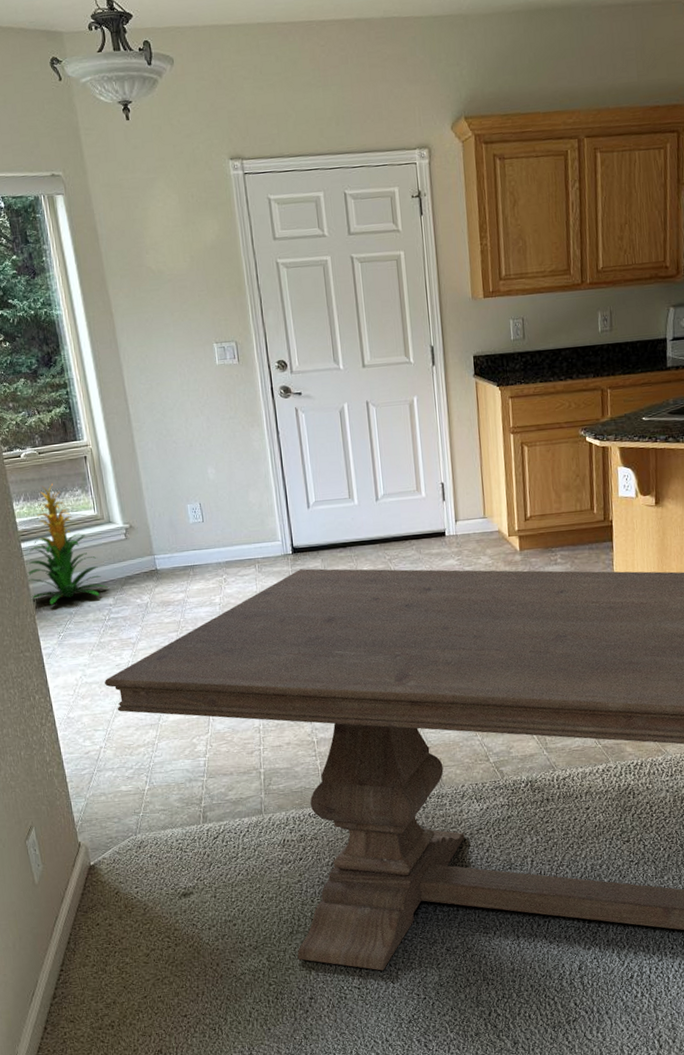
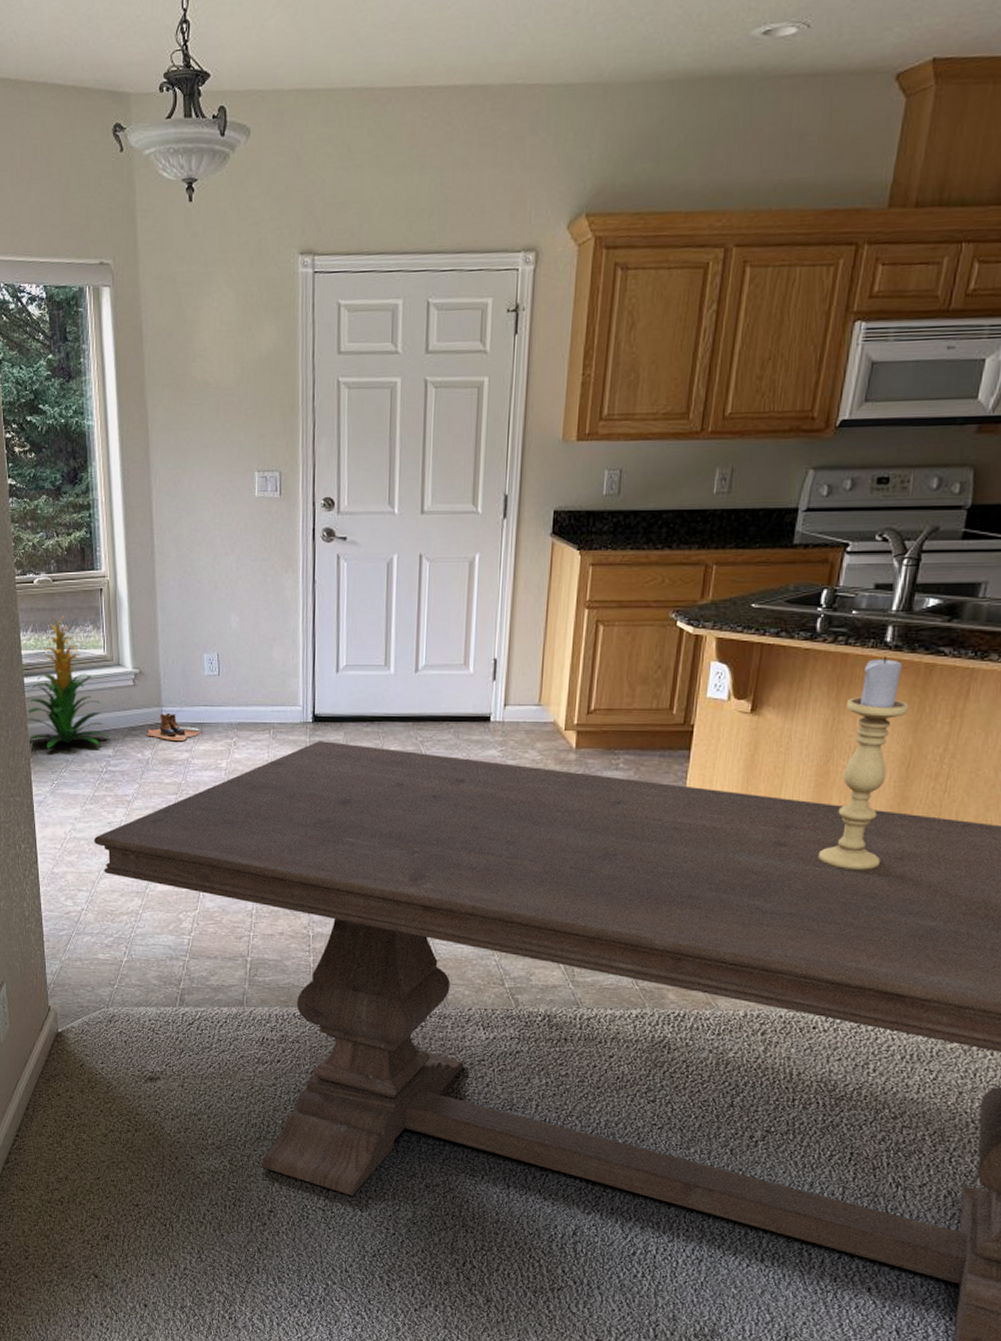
boots: none [143,560,194,584] -> present [147,713,202,741]

